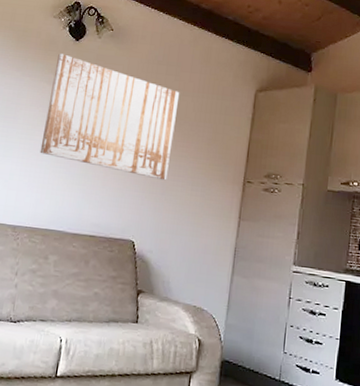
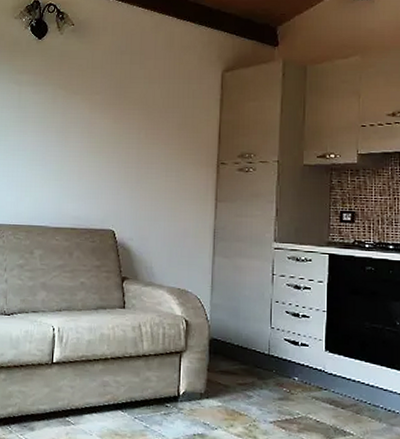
wall art: present [40,53,180,181] -> none [15,54,146,169]

